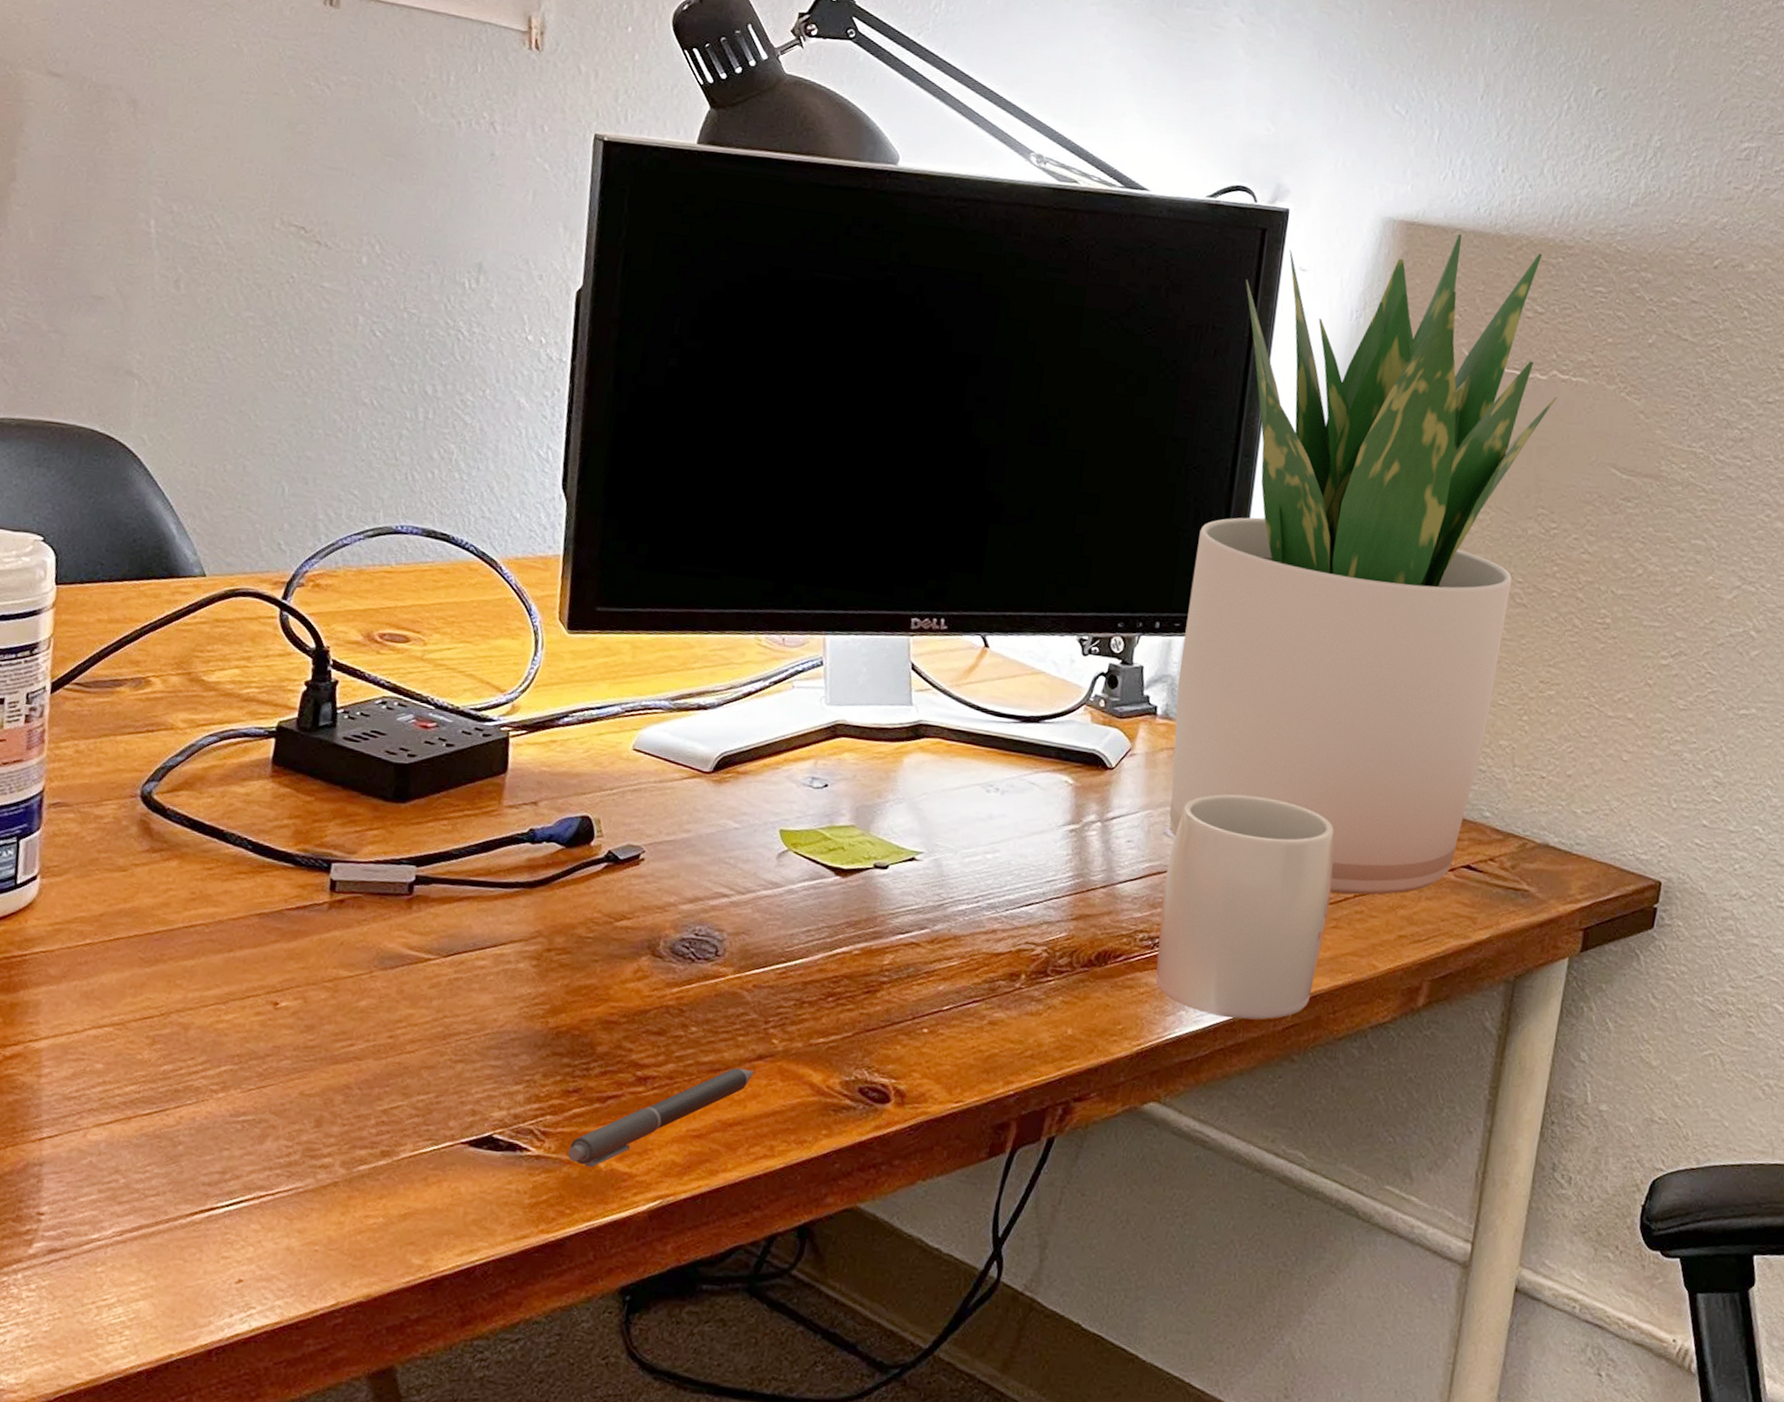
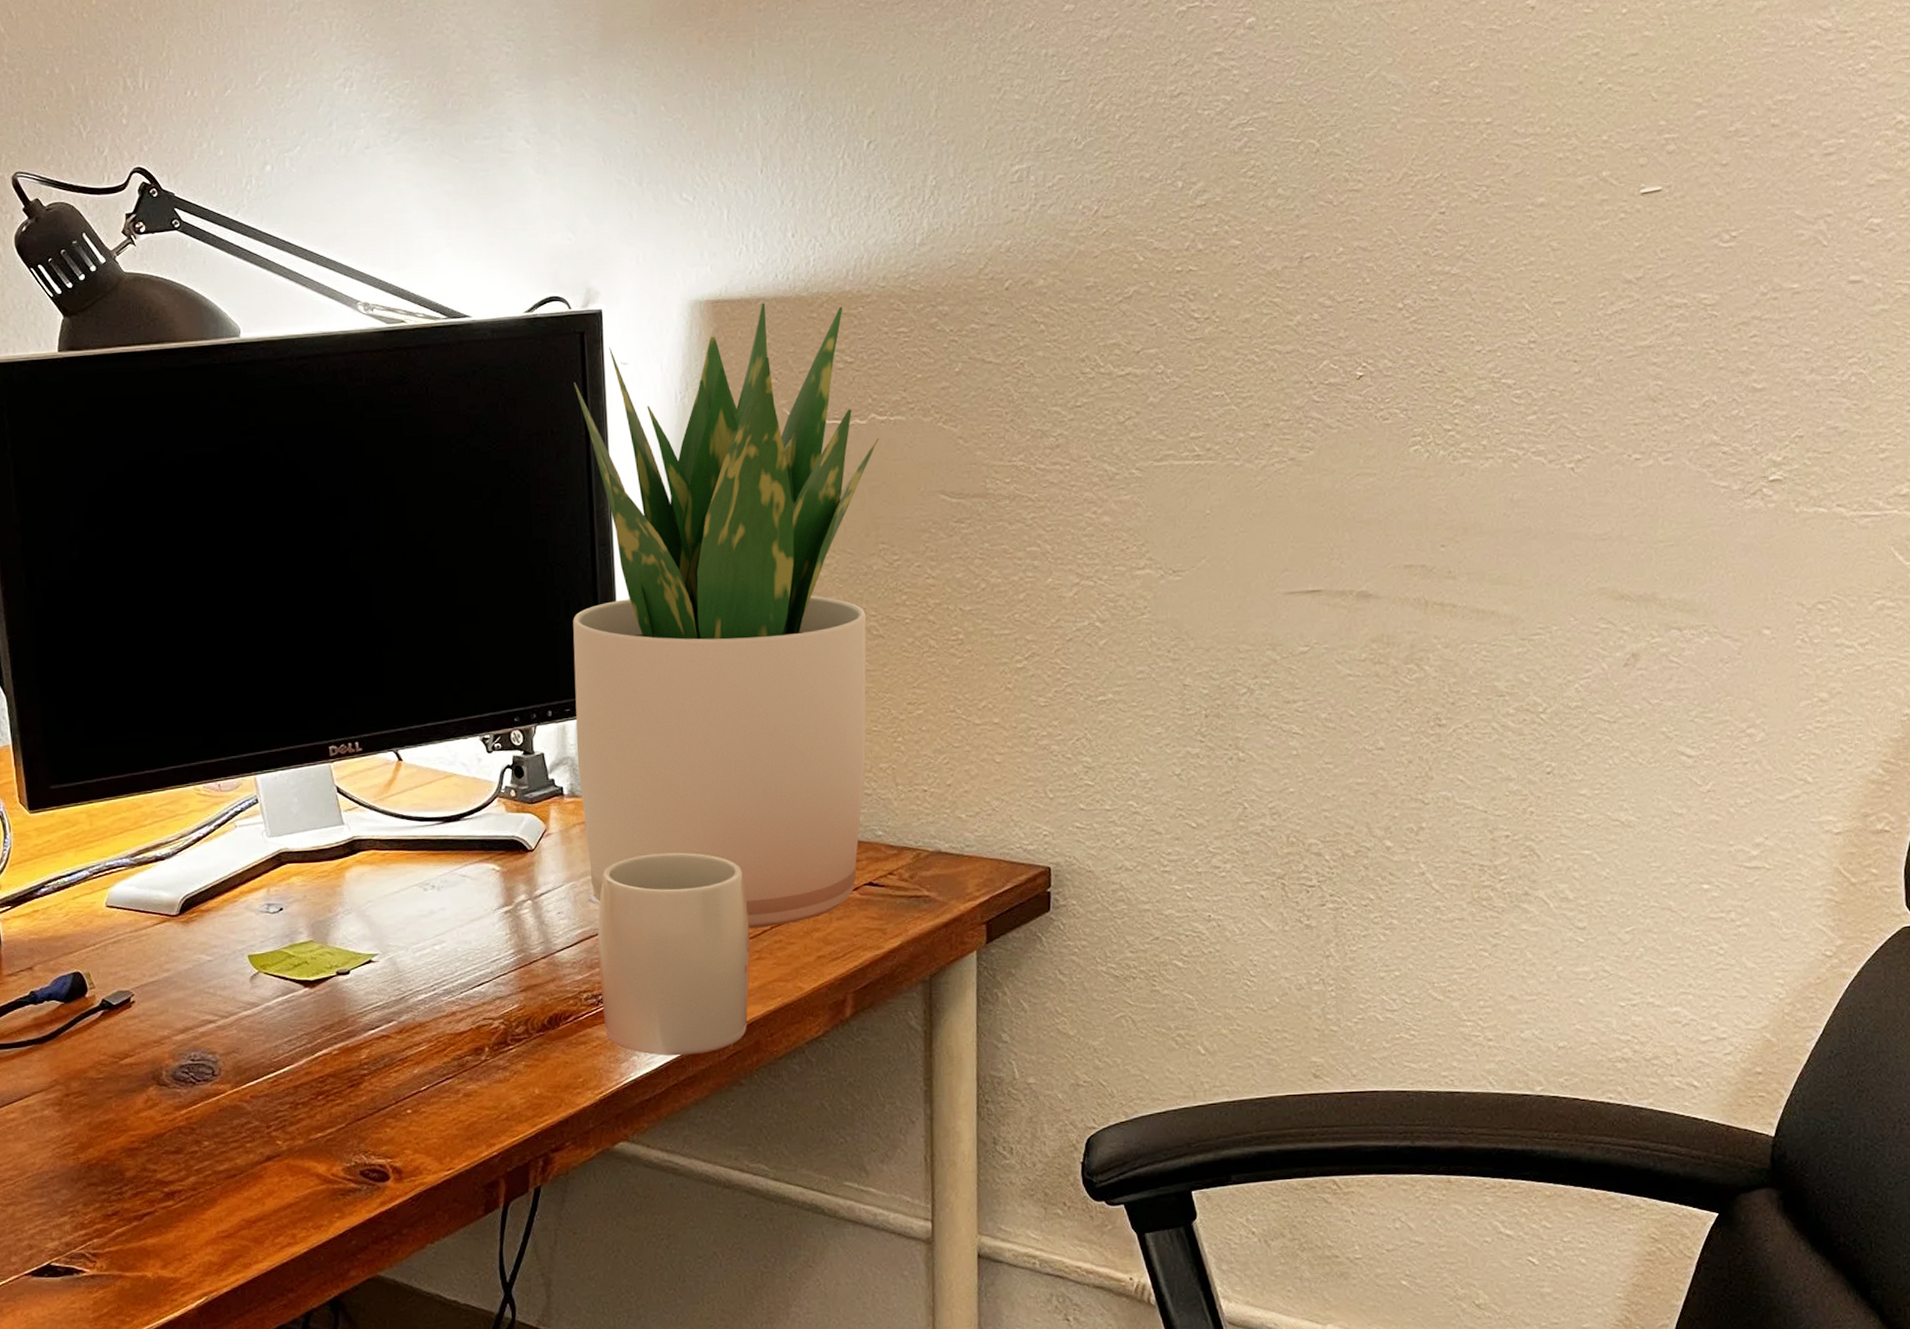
pen: present [567,1068,754,1168] -> none [118,1171,266,1278]

